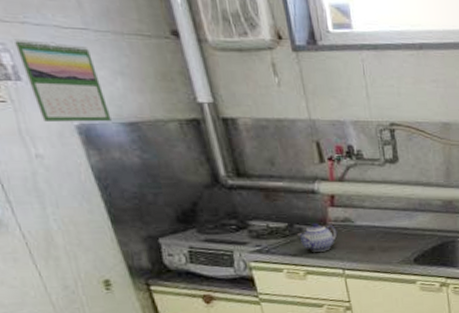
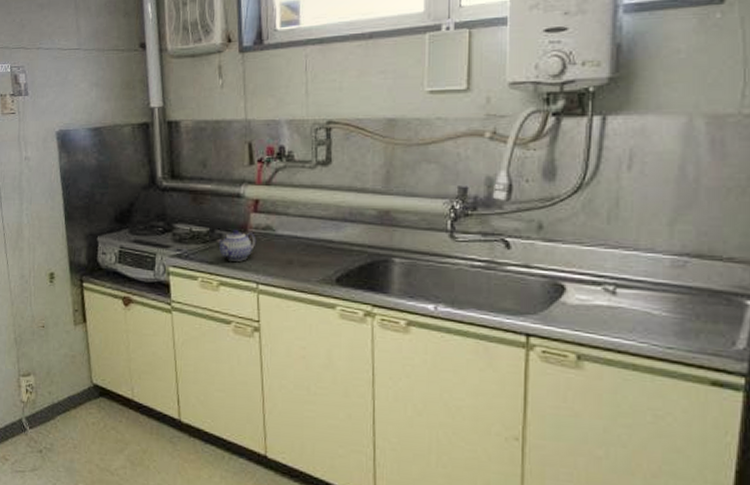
calendar: present [14,39,112,122] -> none [30,61,82,129]

